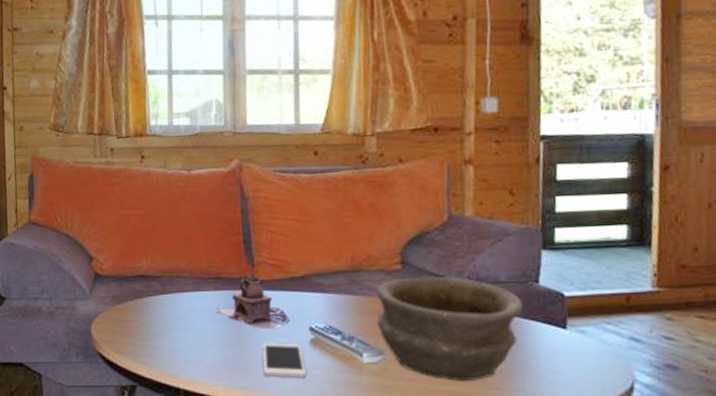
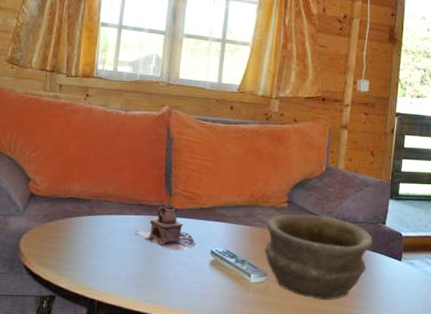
cell phone: present [262,343,307,378] -> none [168,263,205,293]

